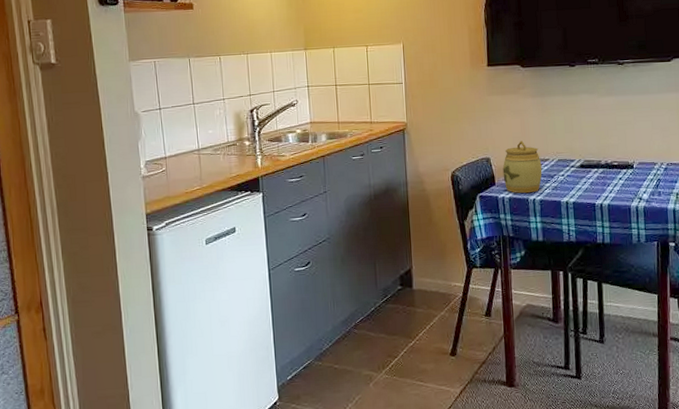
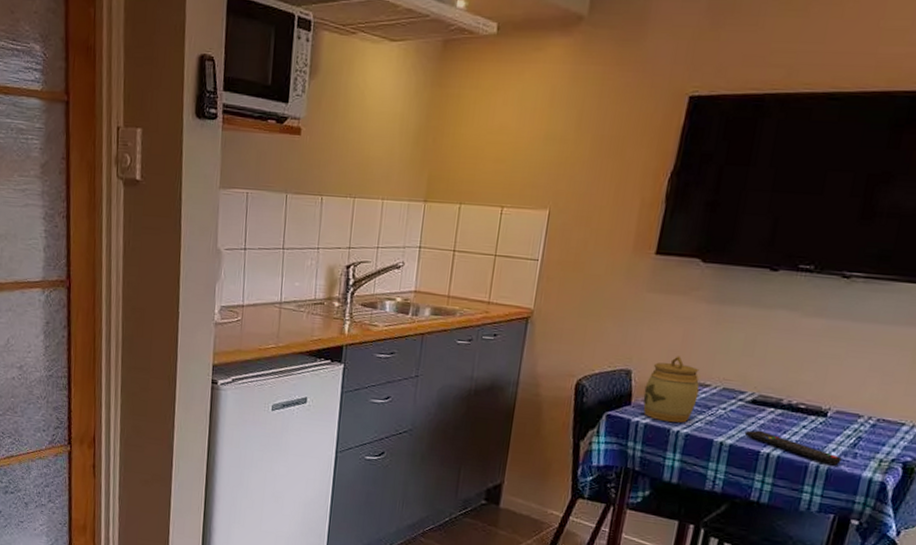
remote control: none [581,187,652,205] -> present [744,430,842,466]

